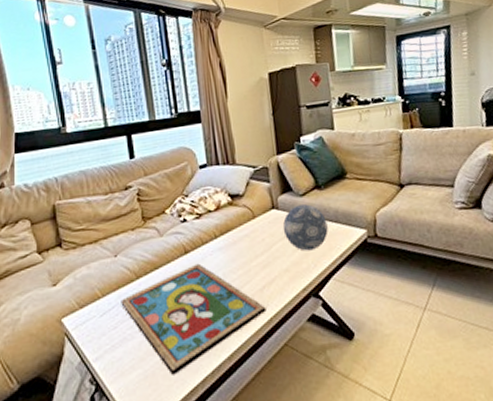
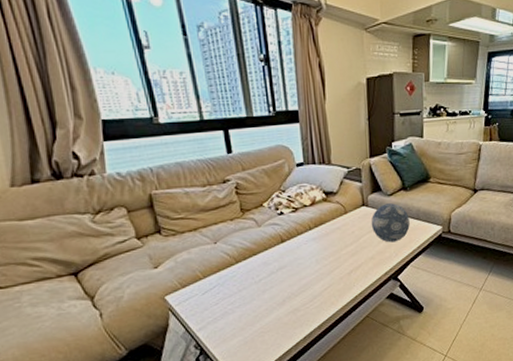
framed painting: present [121,263,266,375] -> none [221,251,353,341]

